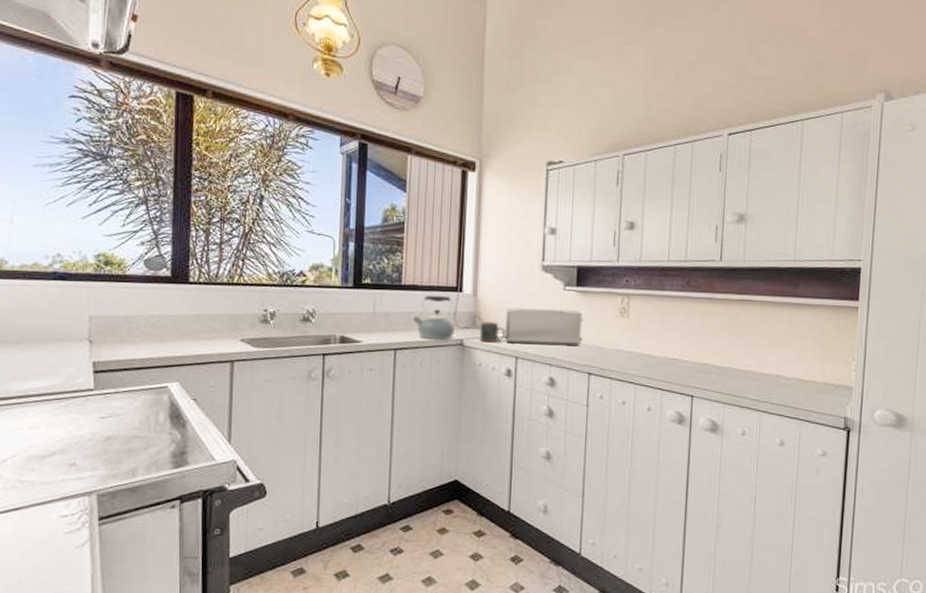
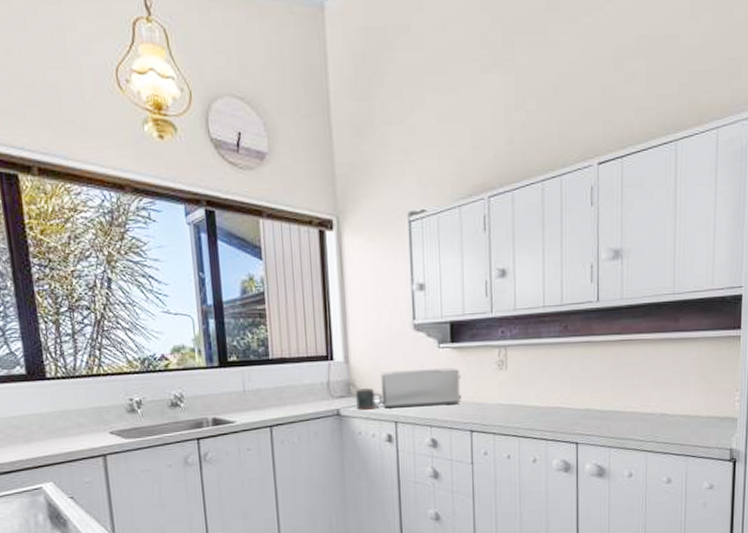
kettle: present [411,295,455,341] -> none [283,366,330,413]

